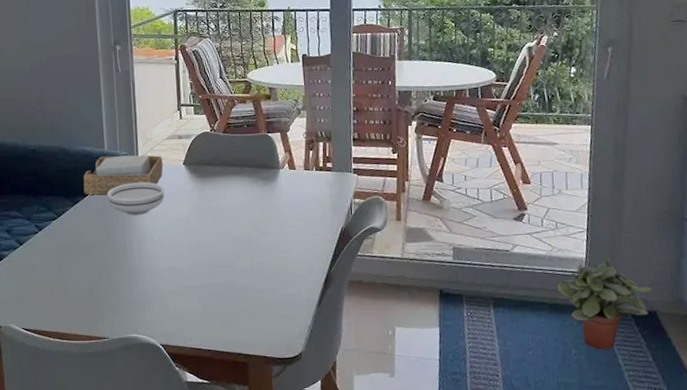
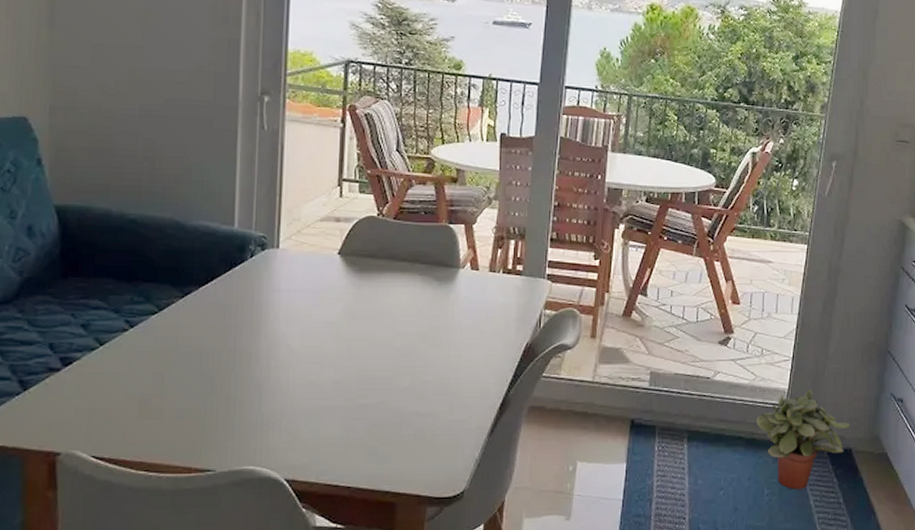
napkin holder: present [83,154,164,195] -> none [199,236,312,286]
bowl: present [108,182,165,215] -> none [232,272,311,314]

